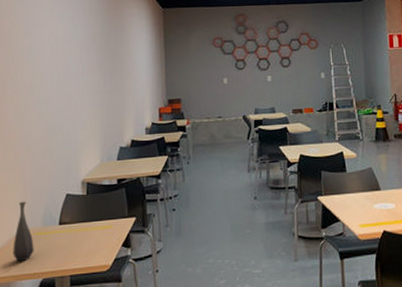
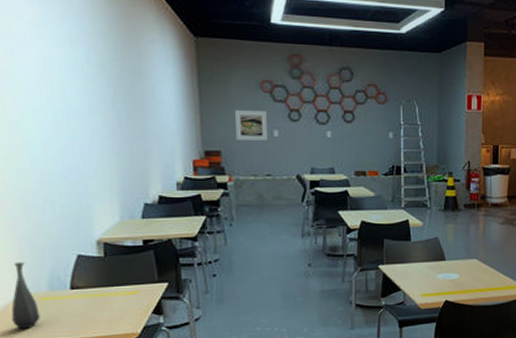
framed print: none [193,63,218,89] -> present [235,110,267,141]

